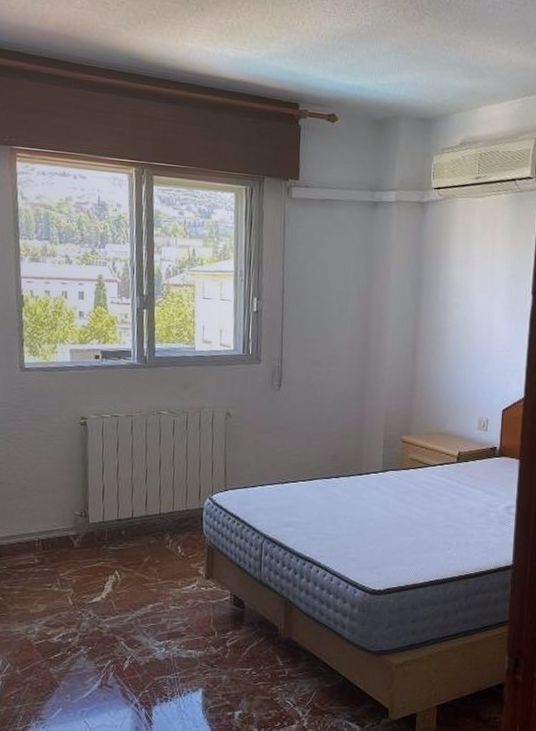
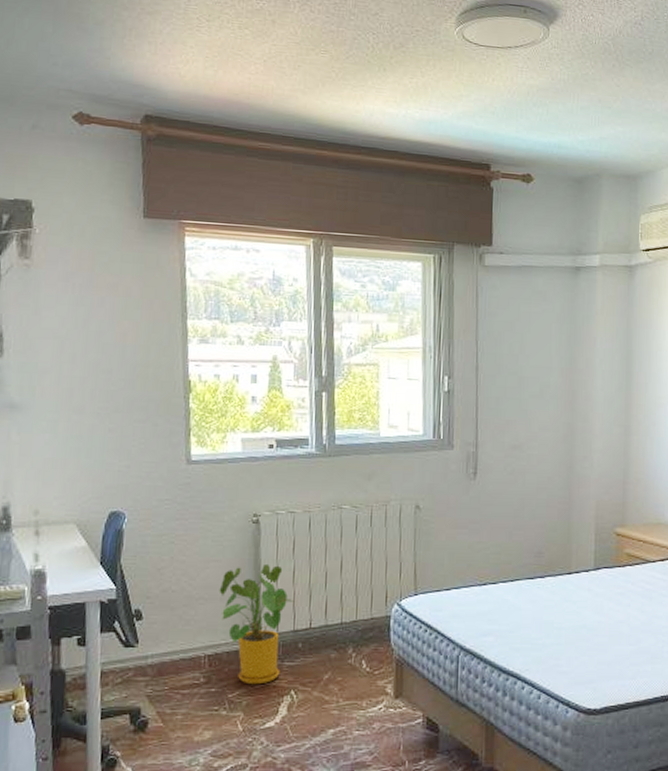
house plant: none [51,461,118,566] -> present [219,563,295,685]

